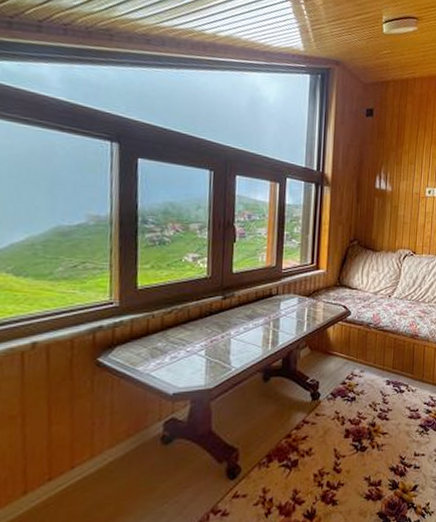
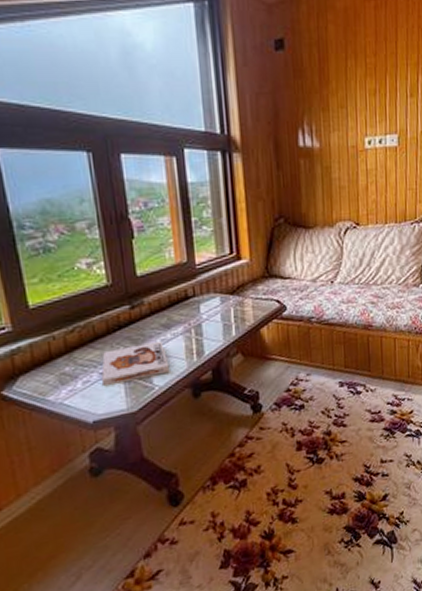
board game: none [188,329,248,362] -> present [101,340,170,385]

